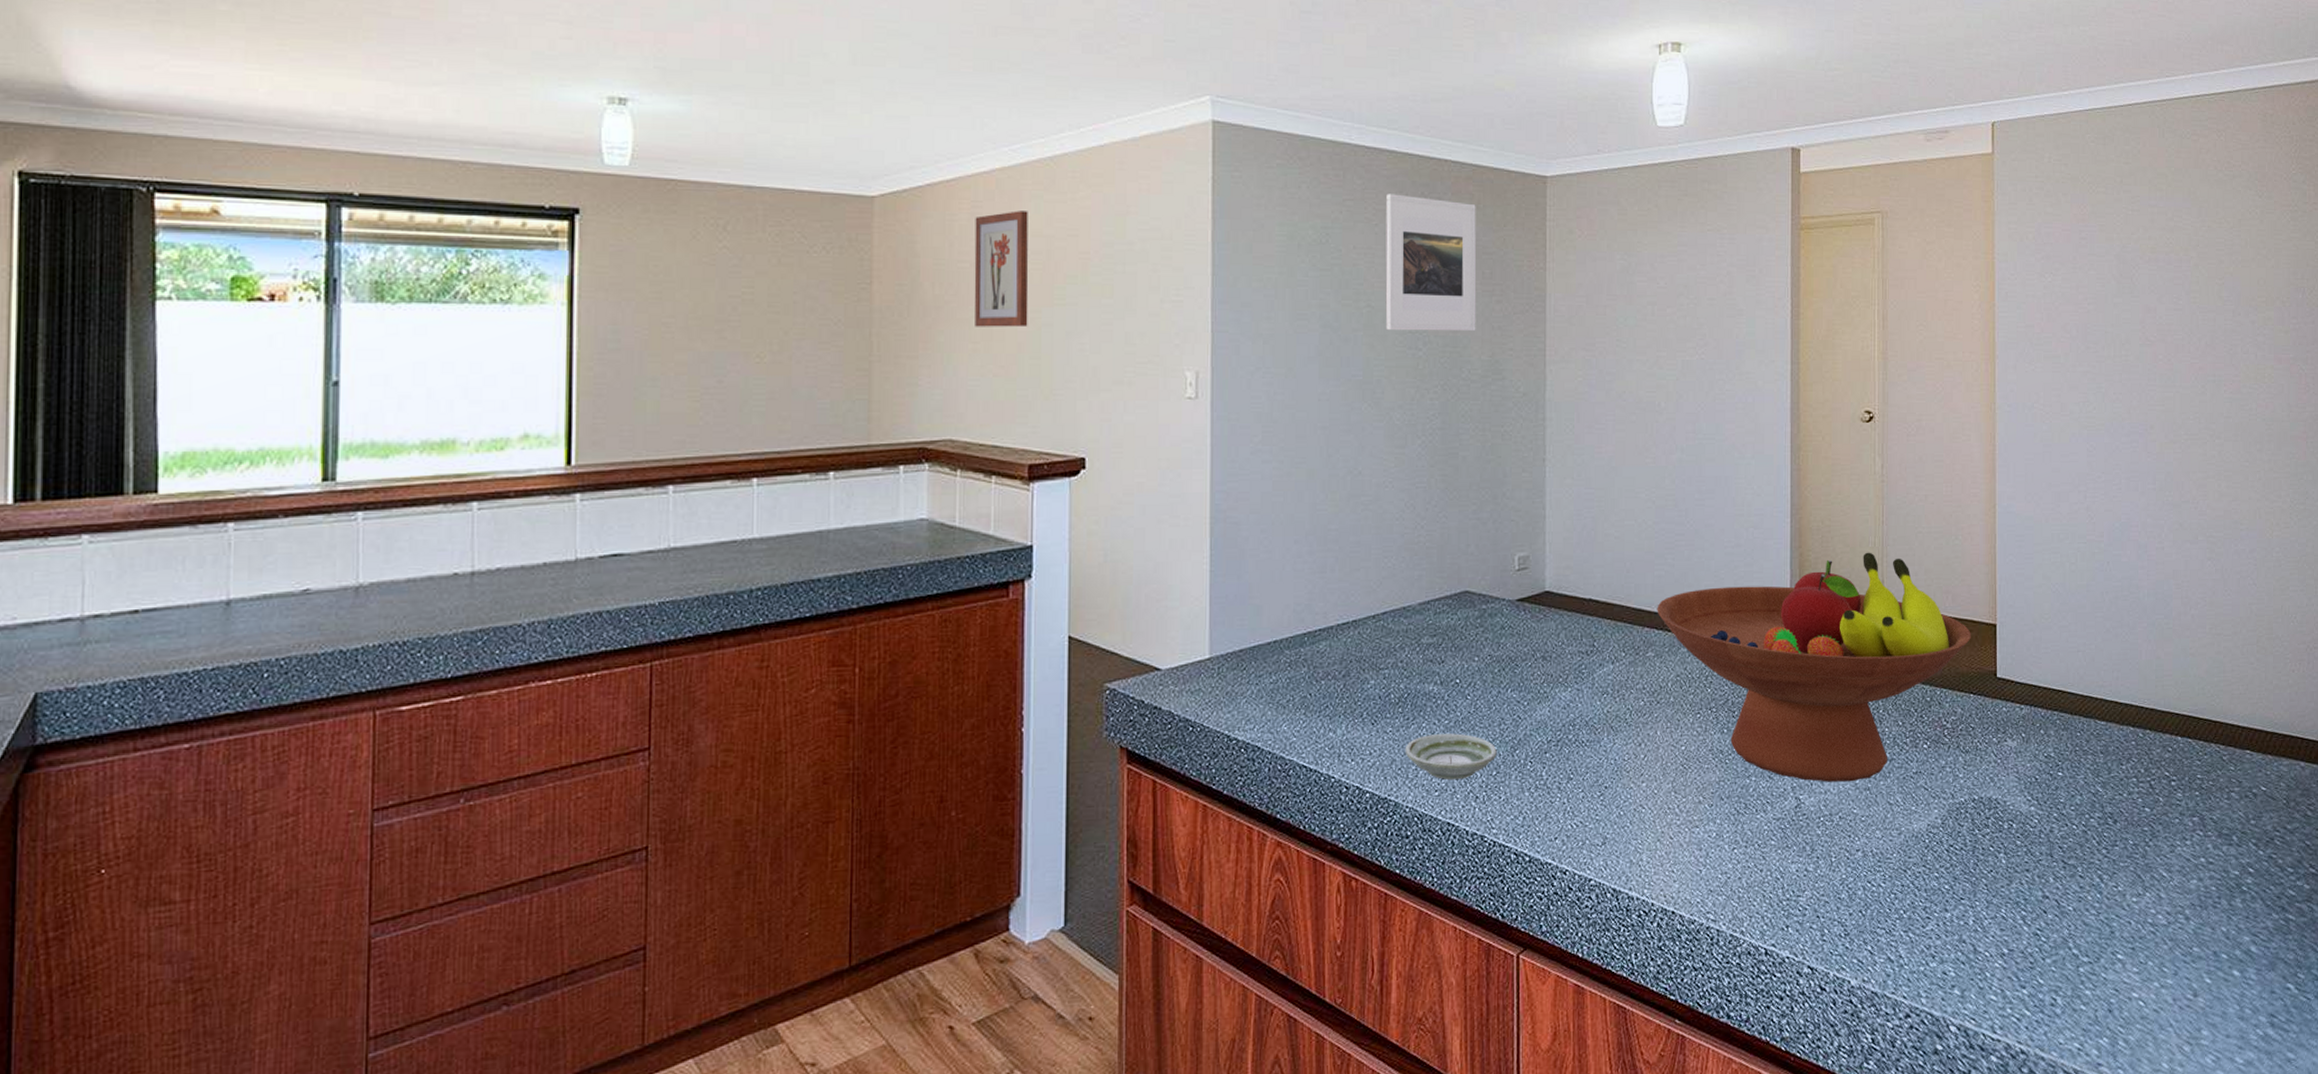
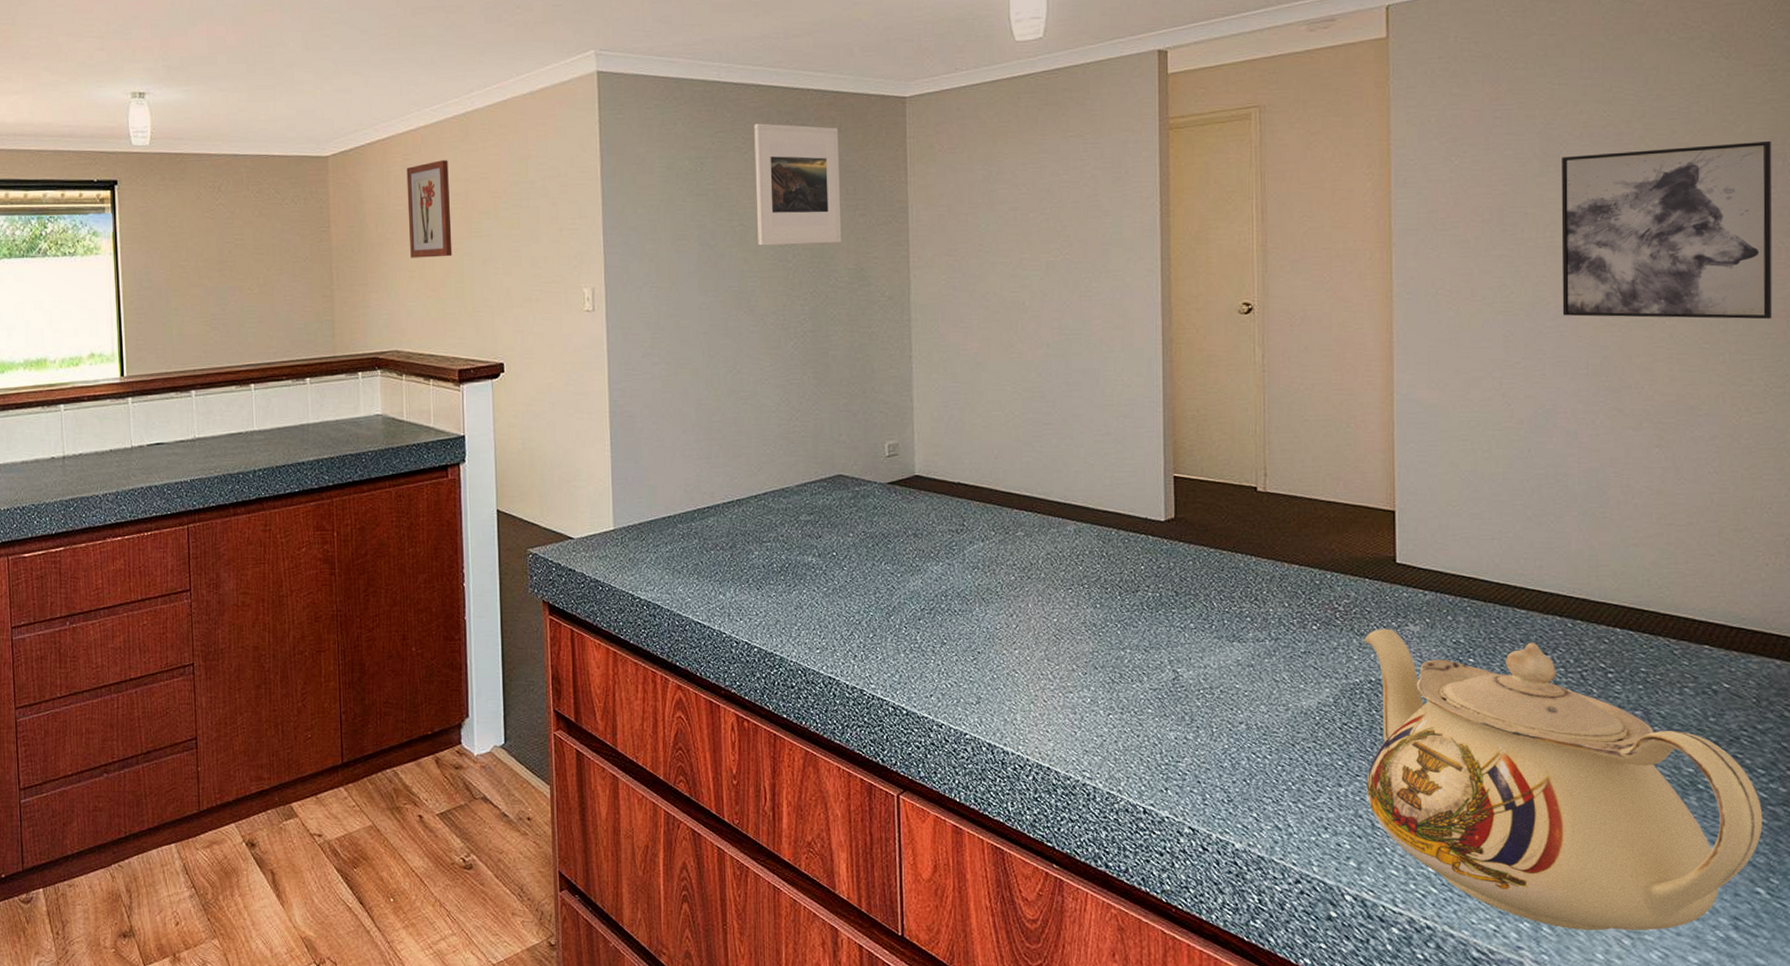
saucer: present [1405,733,1497,780] -> none [788,599,873,639]
fruit bowl: present [1657,552,1971,782] -> none [1025,439,1366,658]
teapot: none [1968,745,2292,1041] -> present [1363,629,1763,930]
wall art: none [2134,274,2296,440] -> present [1561,140,1773,320]

